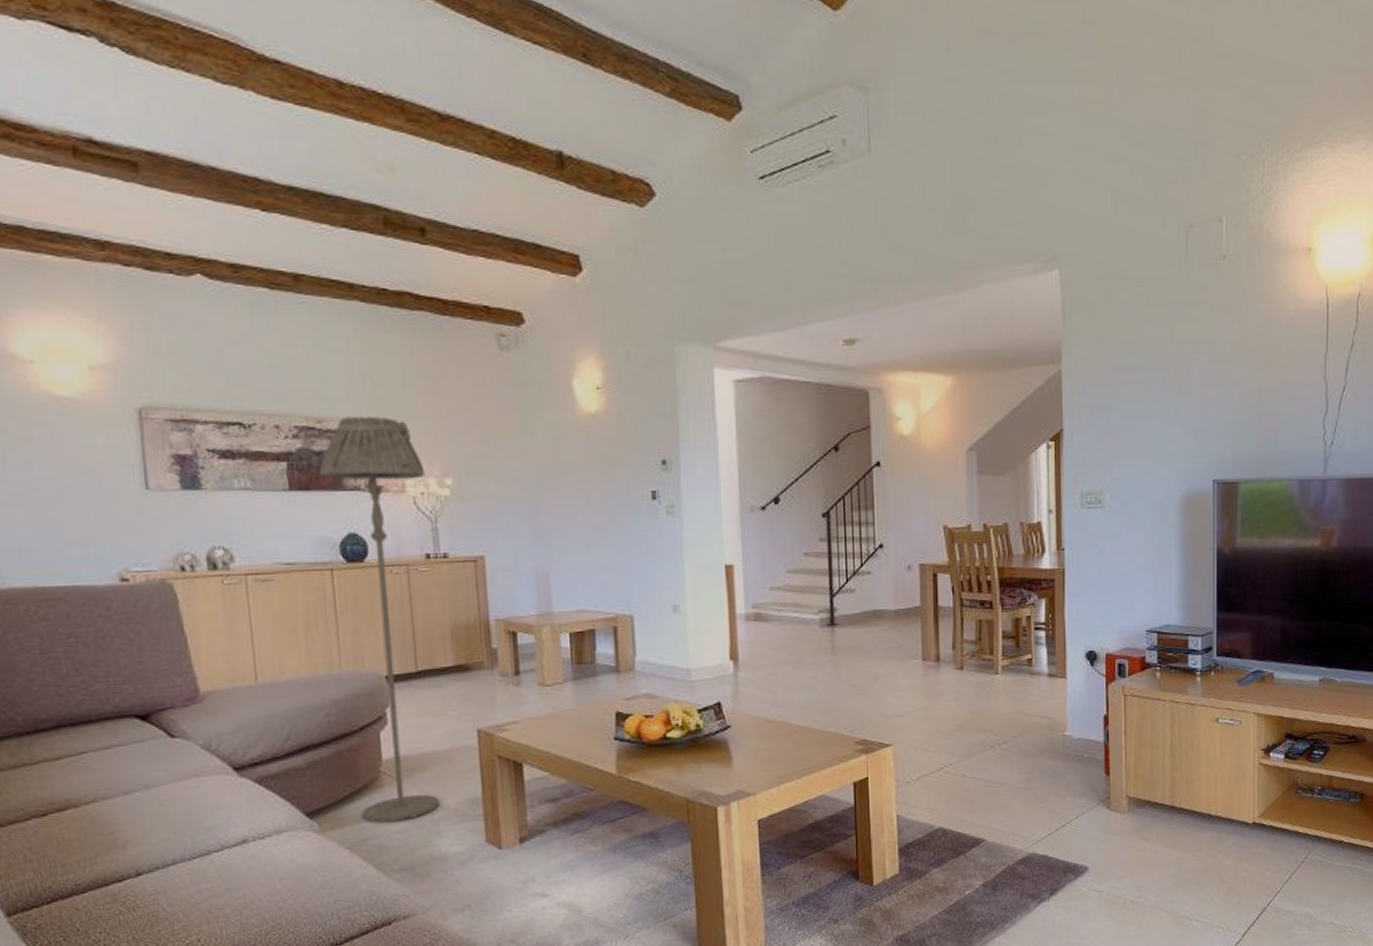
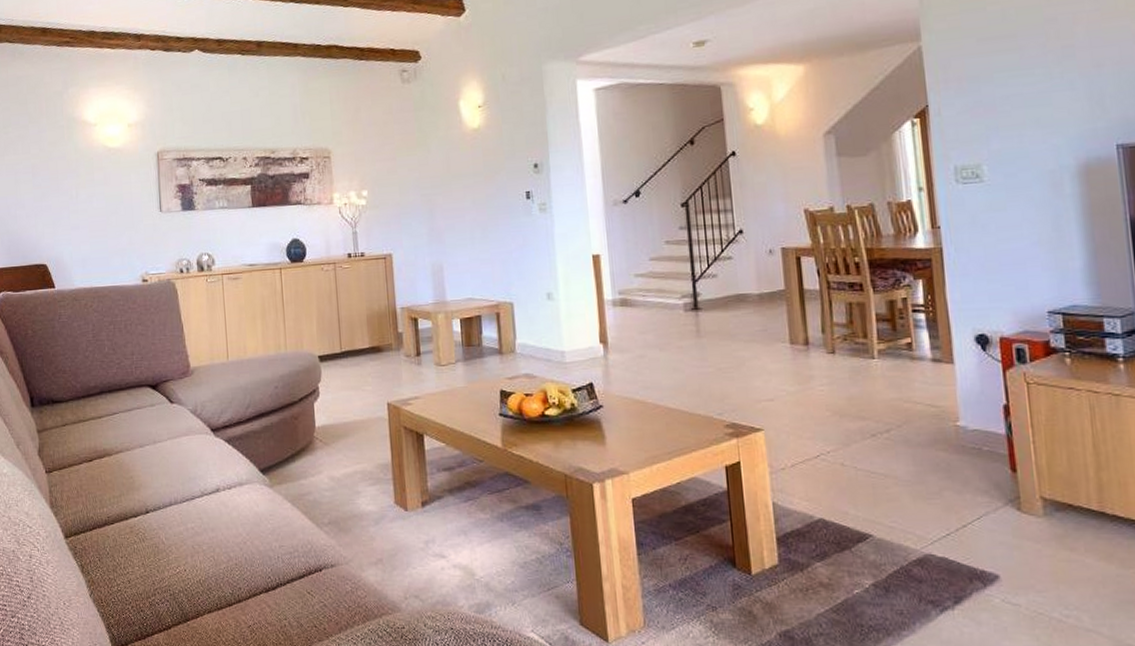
floor lamp: present [320,416,440,823] -> none [273,145,358,481]

